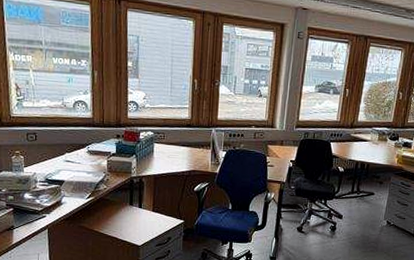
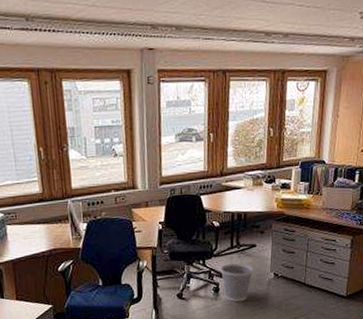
wastebasket: none [339,207,369,243] -> present [220,263,253,302]

